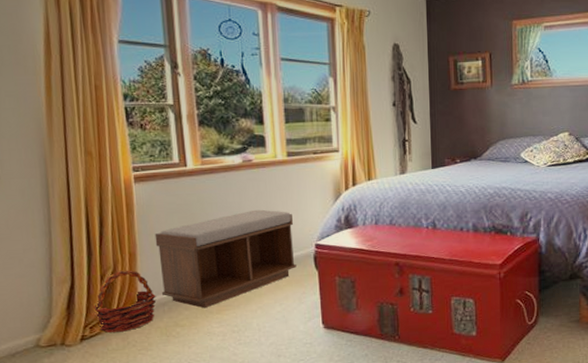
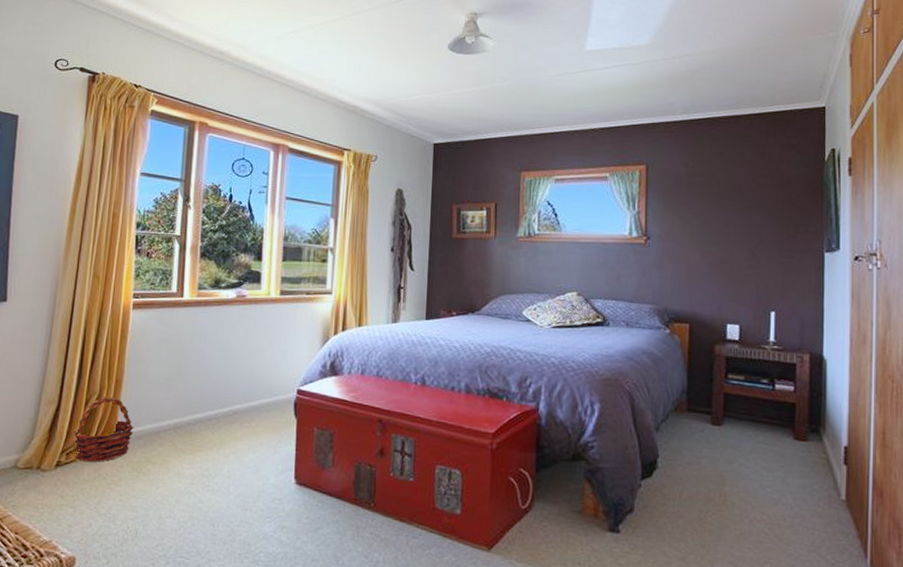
bench: present [154,209,297,308] -> none [139,346,278,447]

